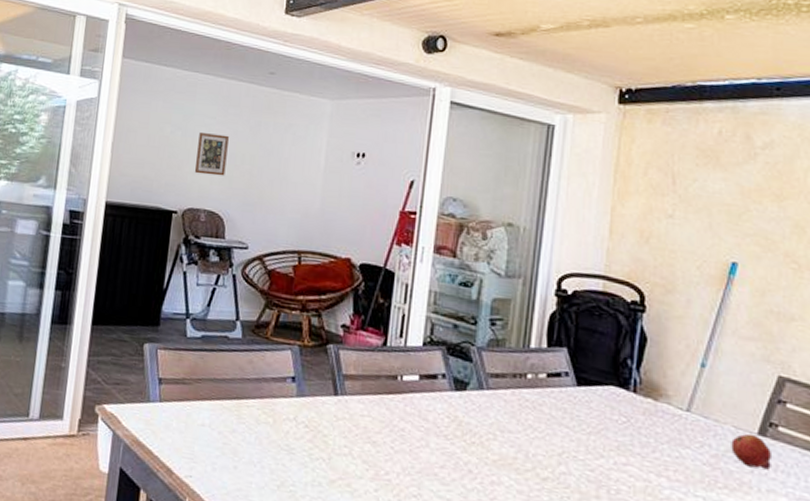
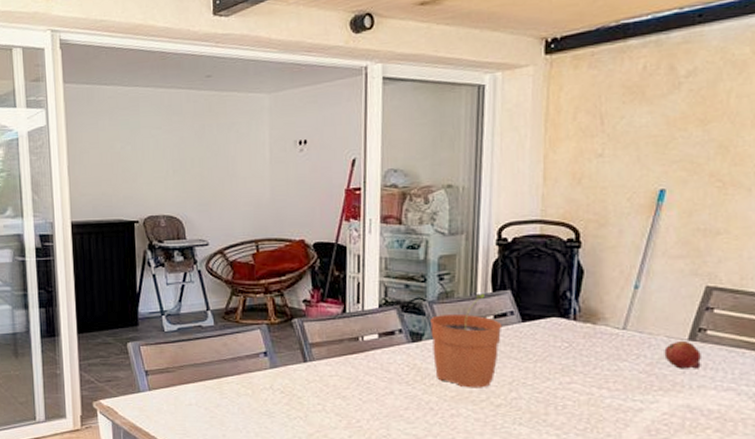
picture frame: present [194,133,229,176] -> none [148,142,178,183]
plant pot: none [477,347,556,456] -> present [430,294,503,388]

